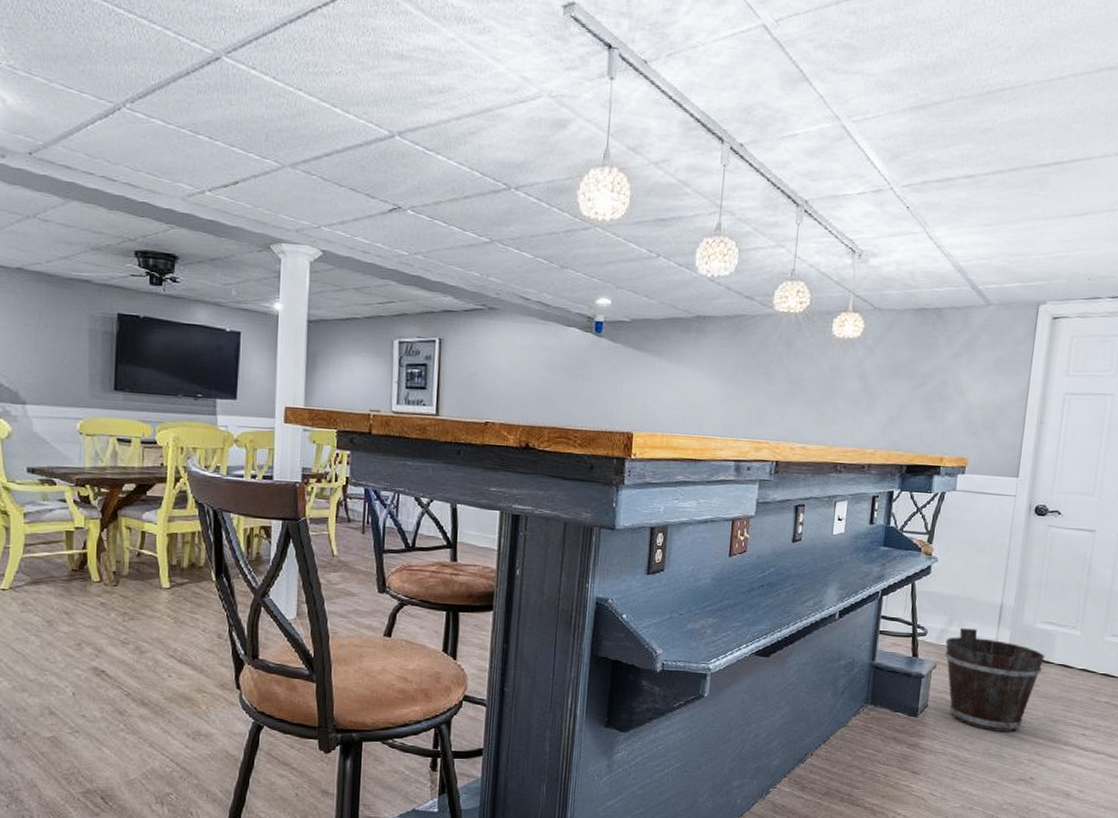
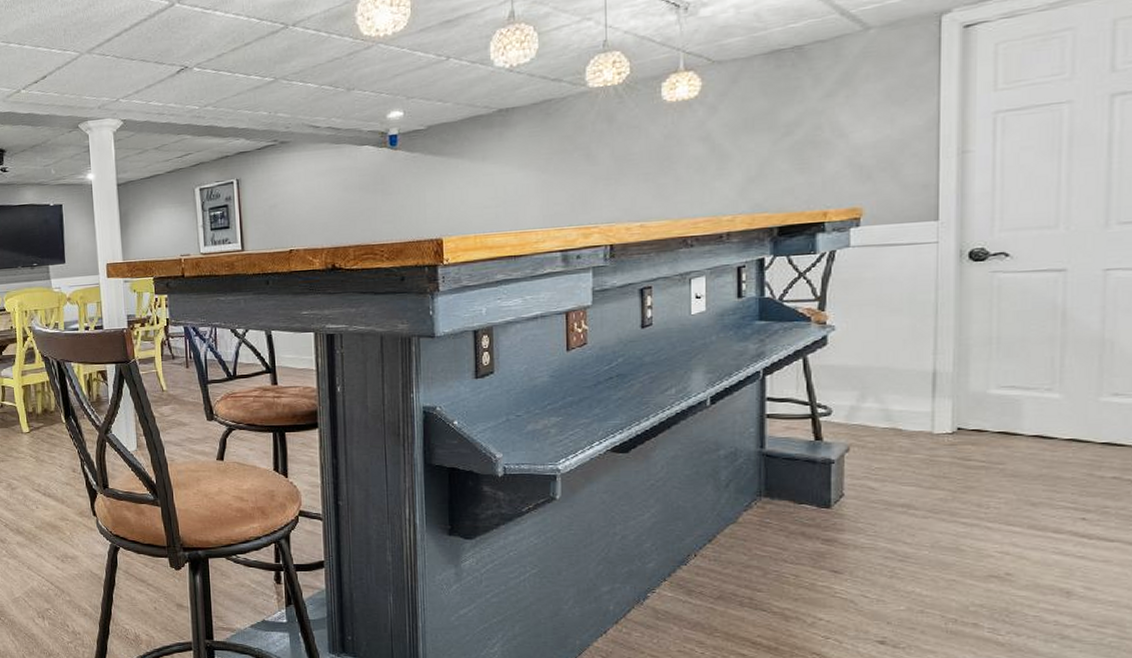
bucket: present [944,628,1045,732] -> none [860,403,1009,520]

